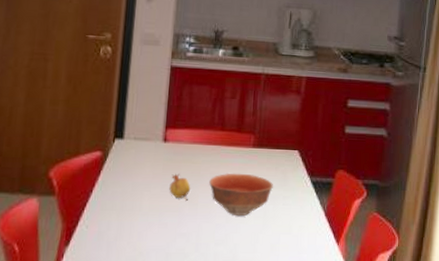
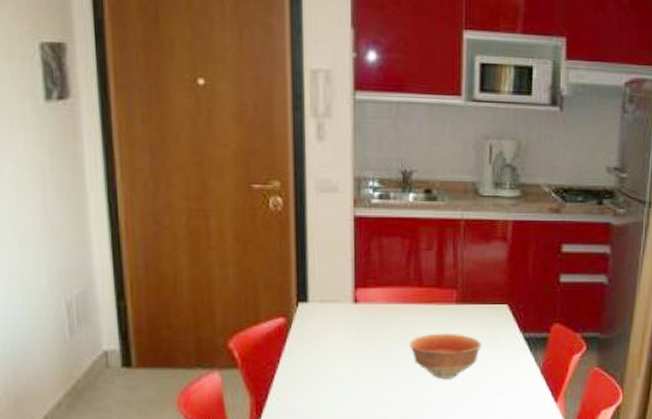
fruit: present [169,173,191,201] -> none [365,337,390,366]

